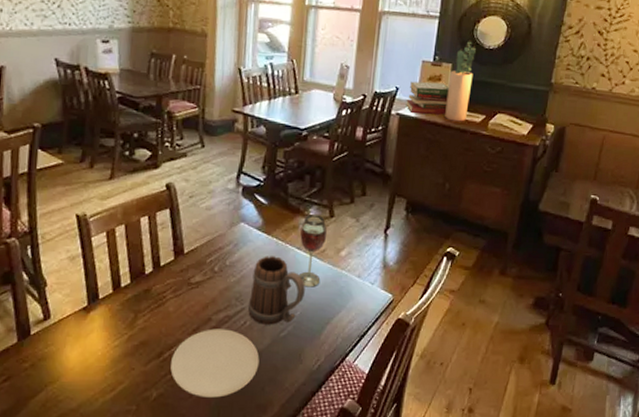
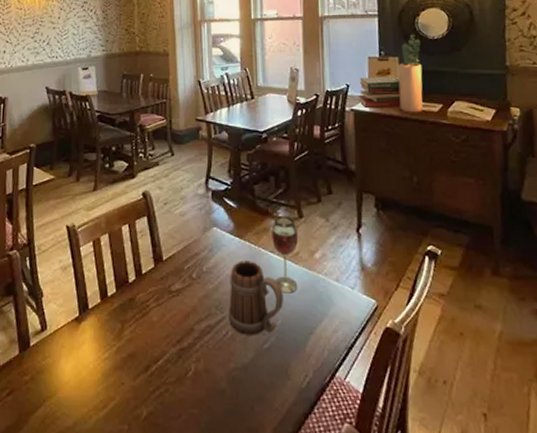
plate: present [170,328,260,398] -> none [158,340,245,418]

